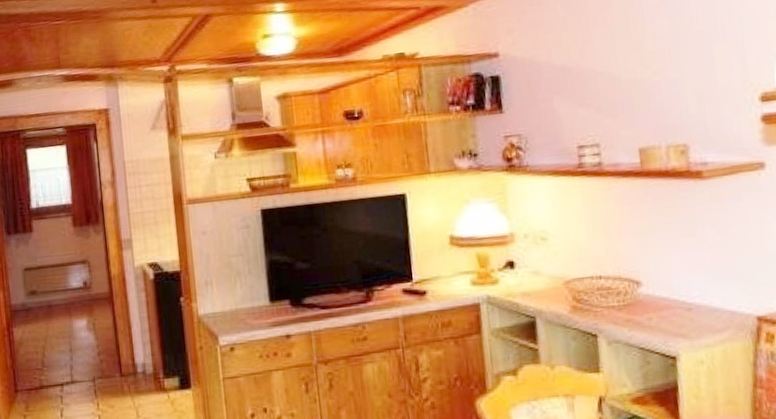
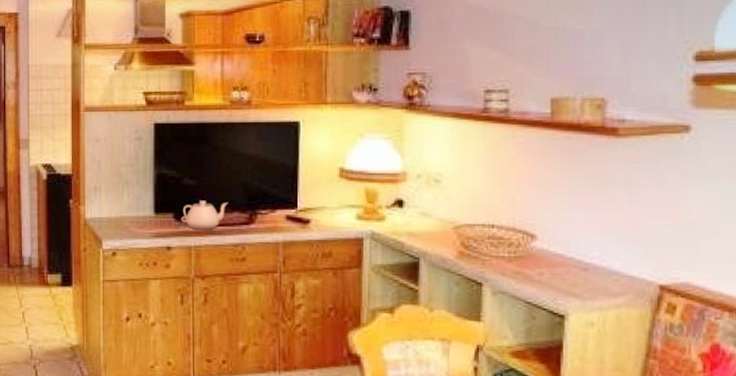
teapot: none [297,282,344,314] -> present [181,200,228,230]

